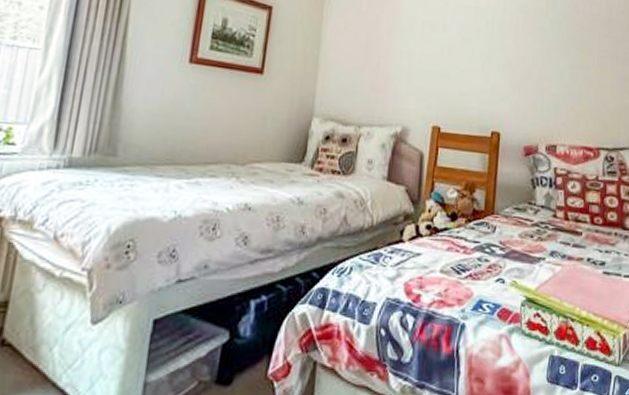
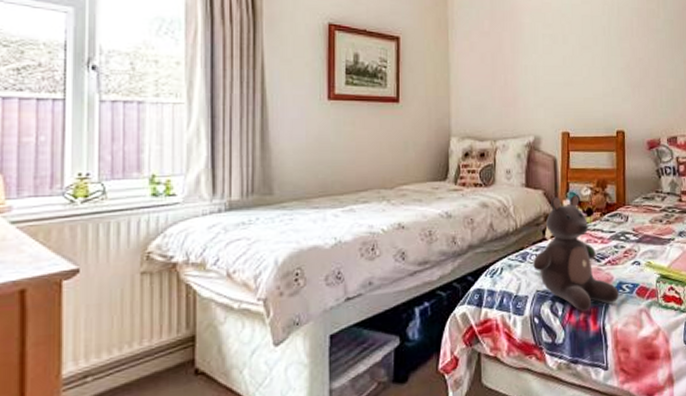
stuffed animal: none [386,195,478,328] -> present [533,195,619,311]

